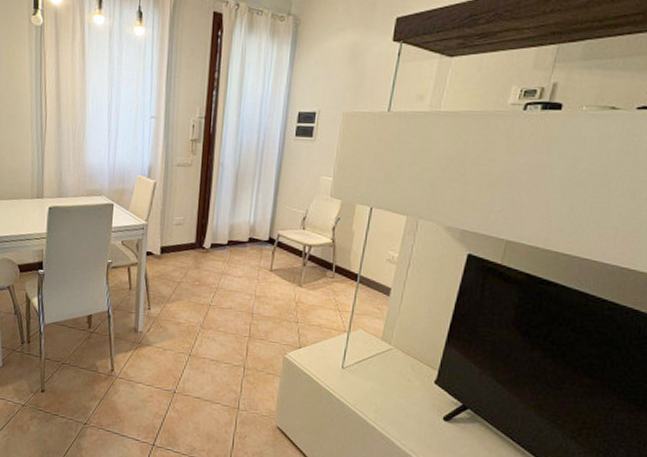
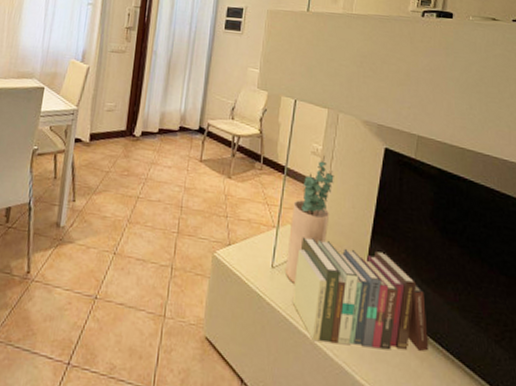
vase: none [355,263,410,382] -> present [284,155,334,283]
books: none [361,341,500,445] -> present [292,237,428,352]

